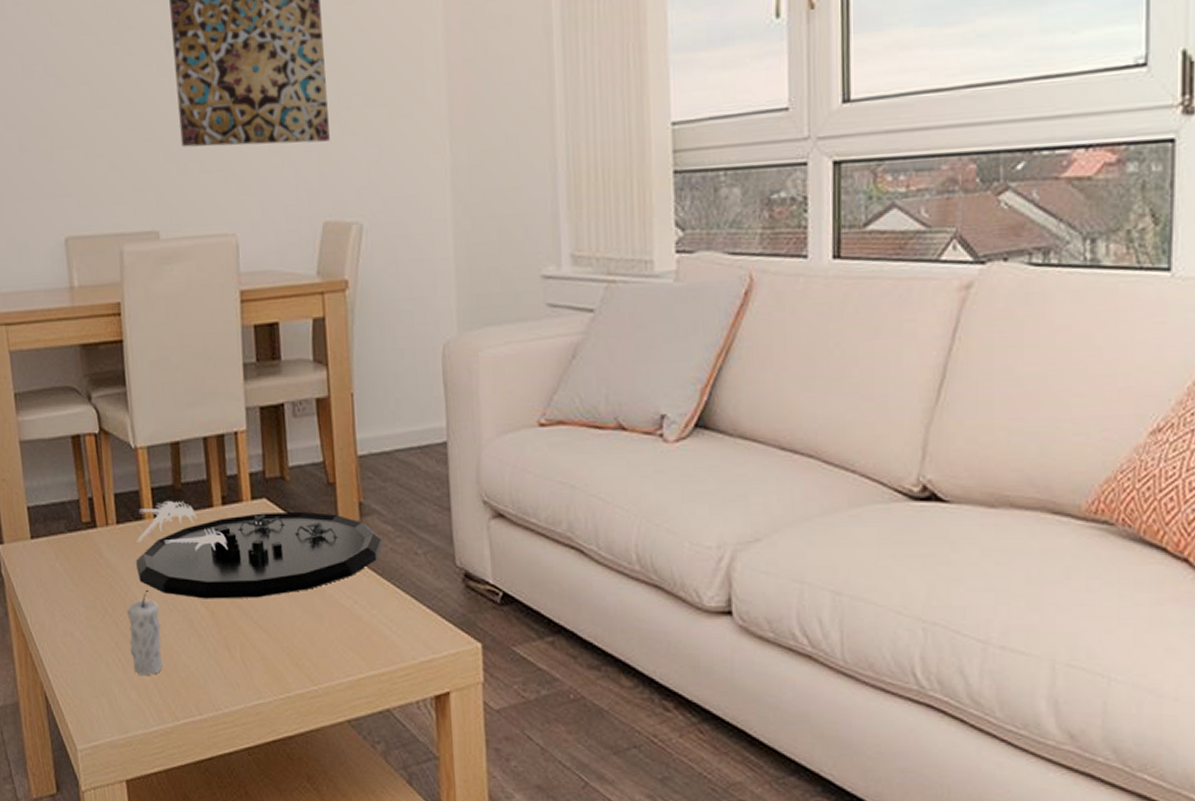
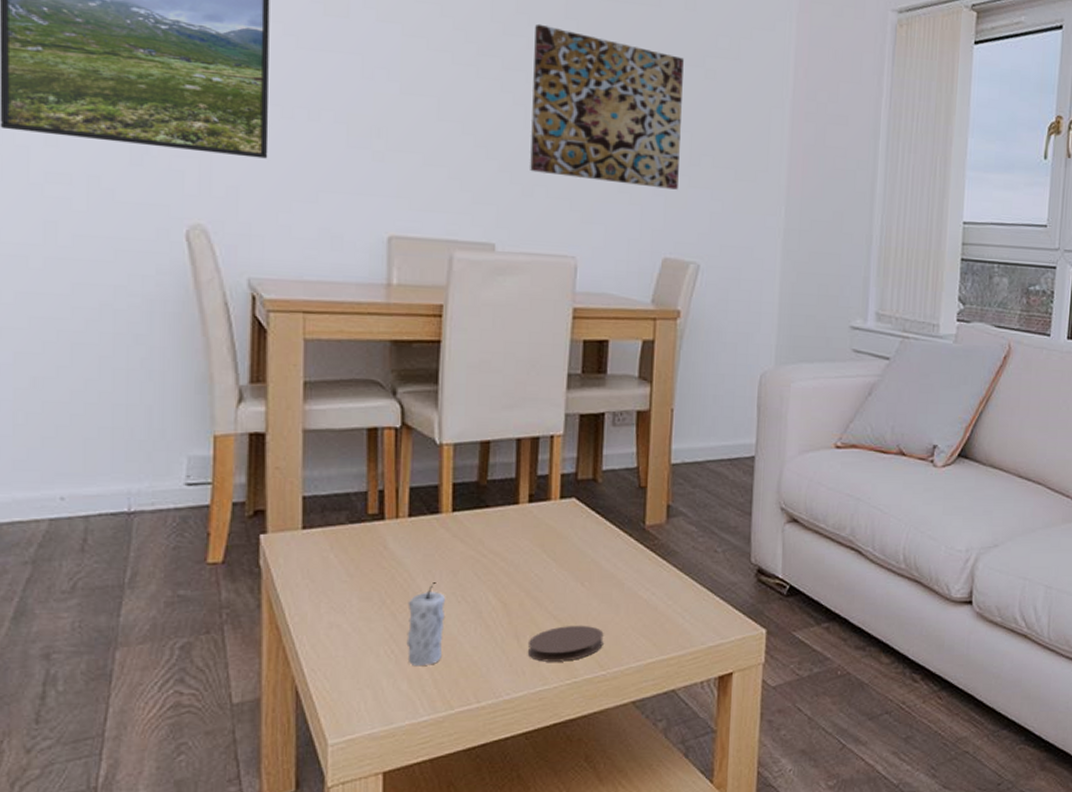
decorative tray: present [136,501,382,599] -> none [426,497,685,591]
coaster: none [238,635,311,675] -> present [527,625,604,662]

